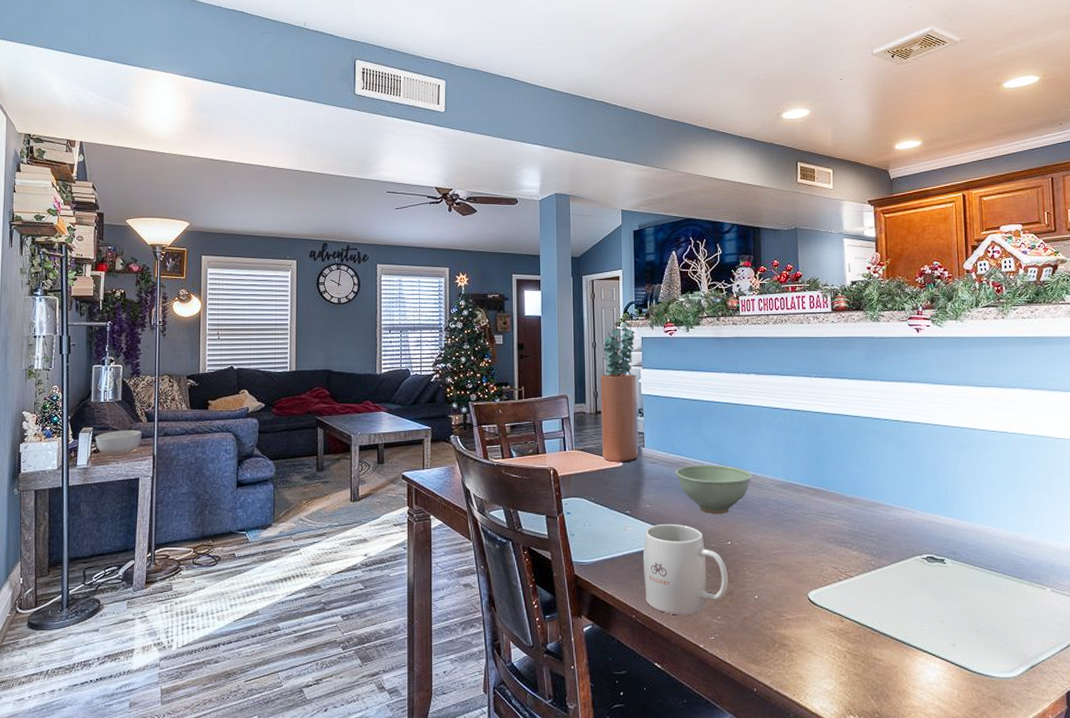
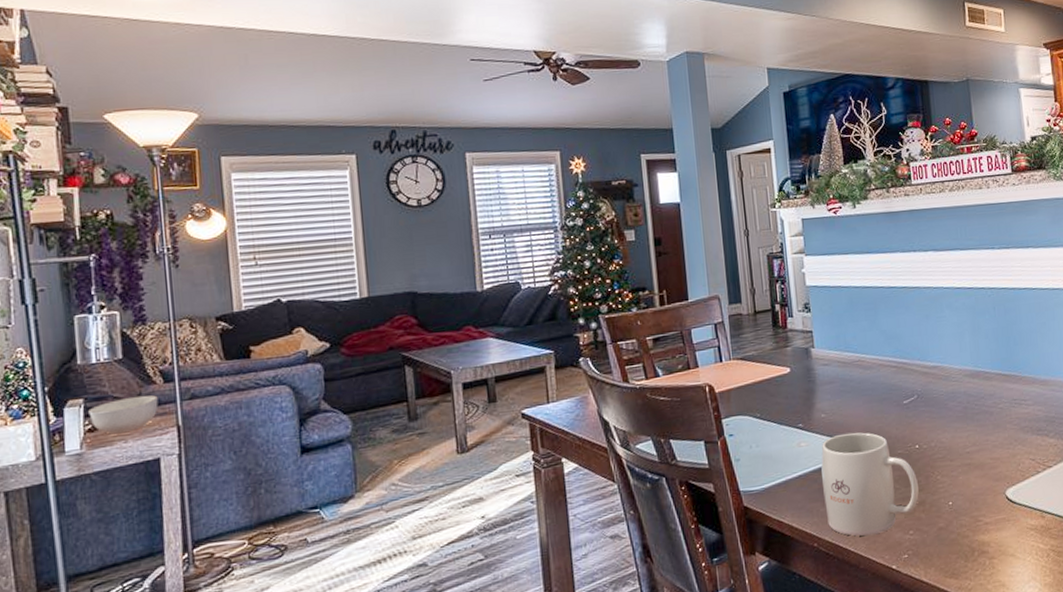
vase: present [600,315,639,462] -> none [756,194,809,369]
bowl: present [676,464,752,514] -> none [851,359,938,417]

